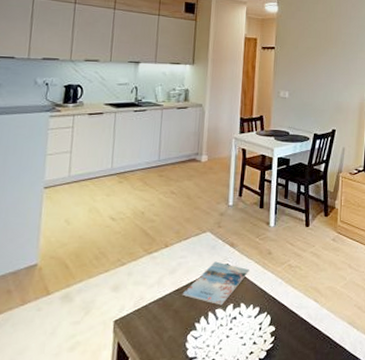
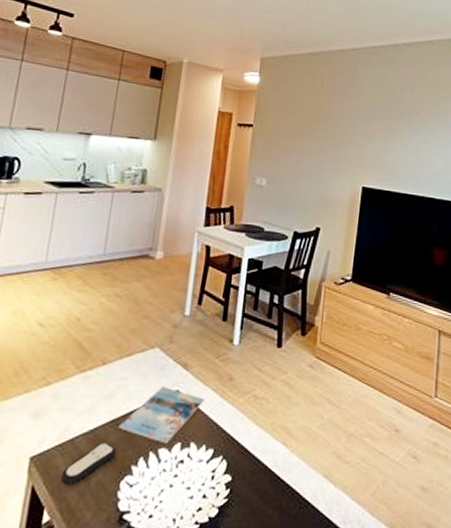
remote control: none [140,306,182,339] -> present [61,441,116,483]

